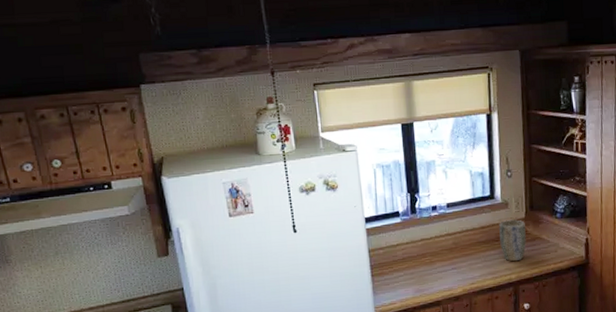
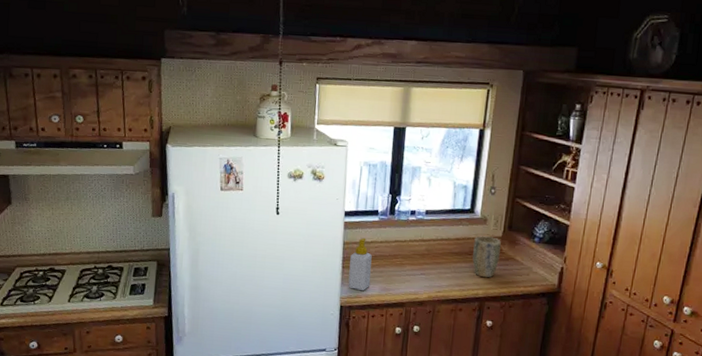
soap bottle: none [378,241,403,297] -> present [348,237,372,290]

